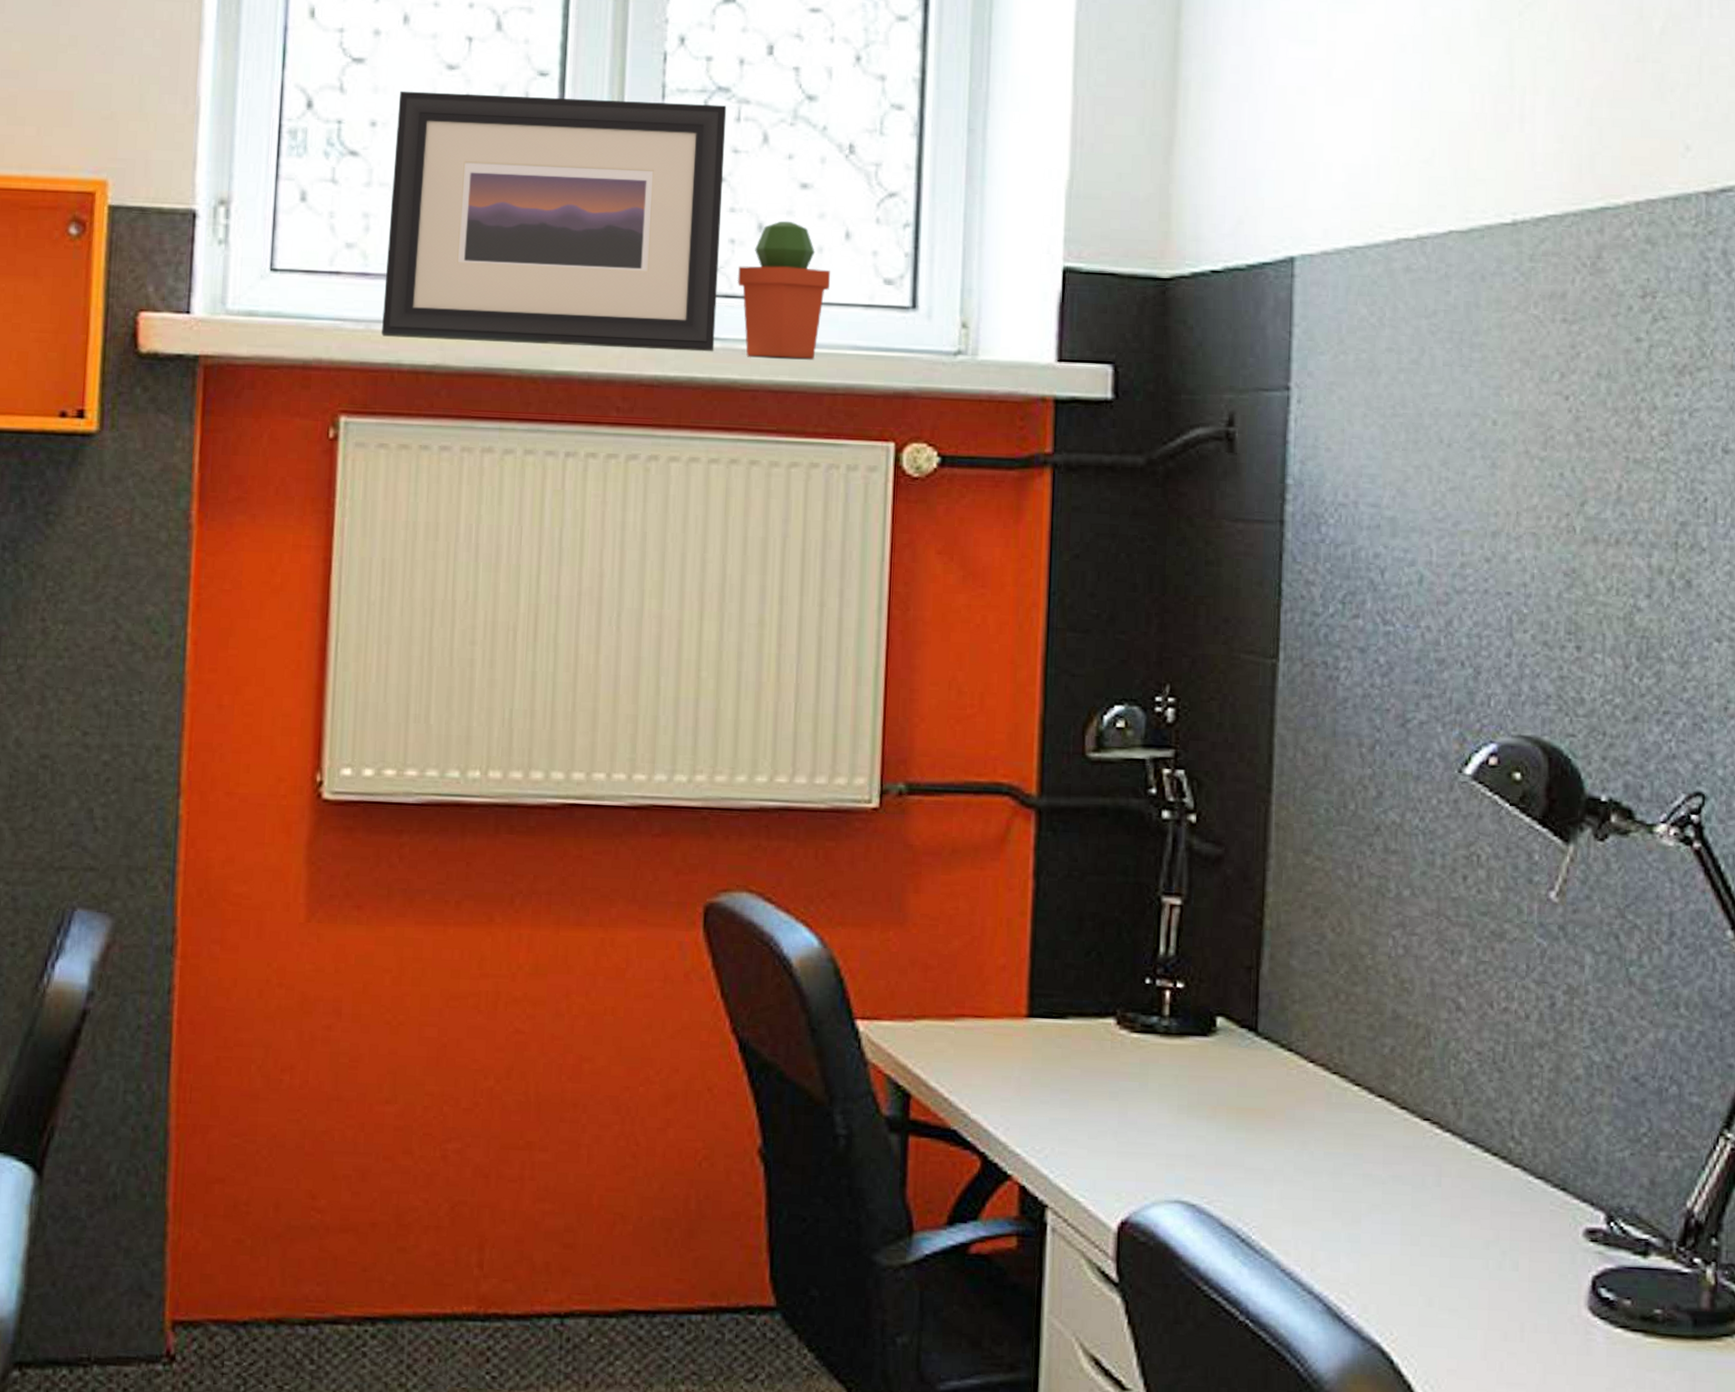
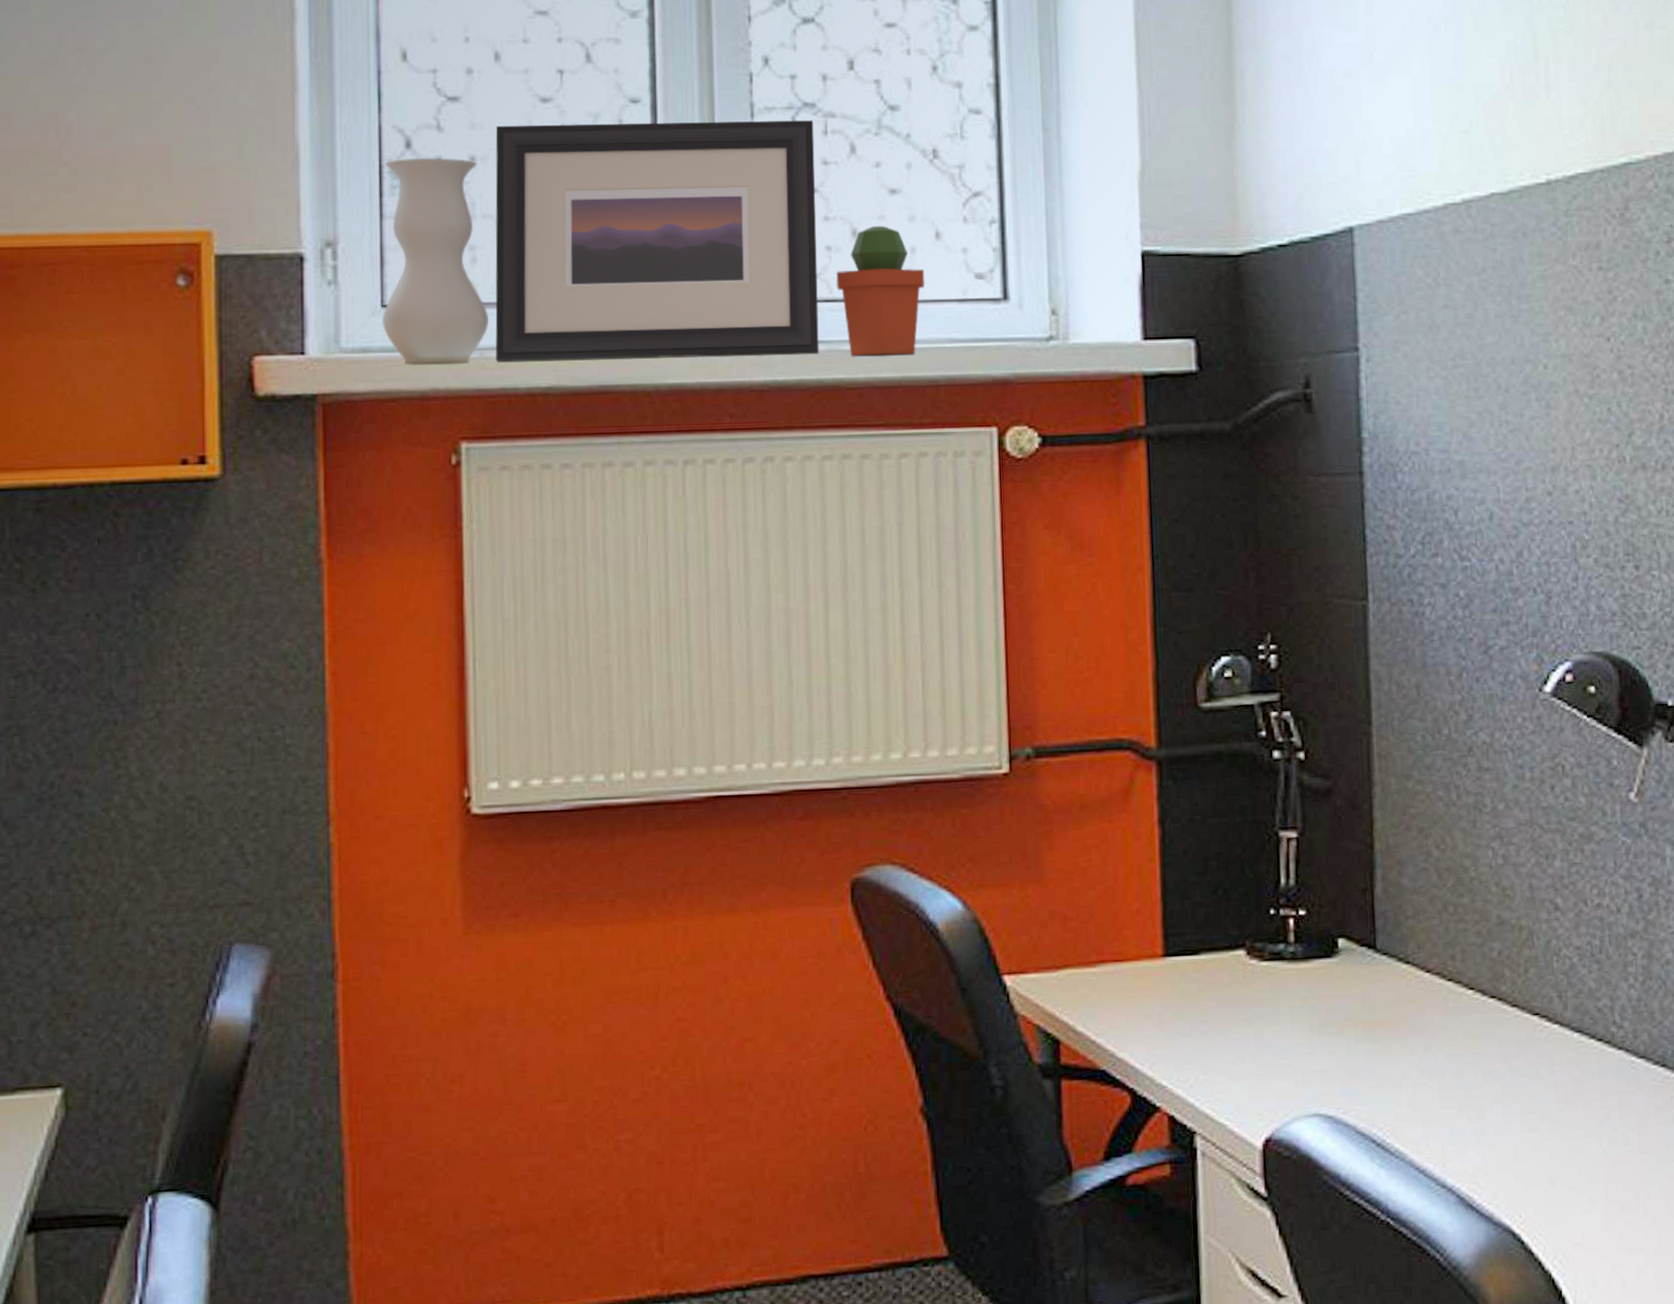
vase: none [270,118,378,336] -> present [382,157,489,366]

